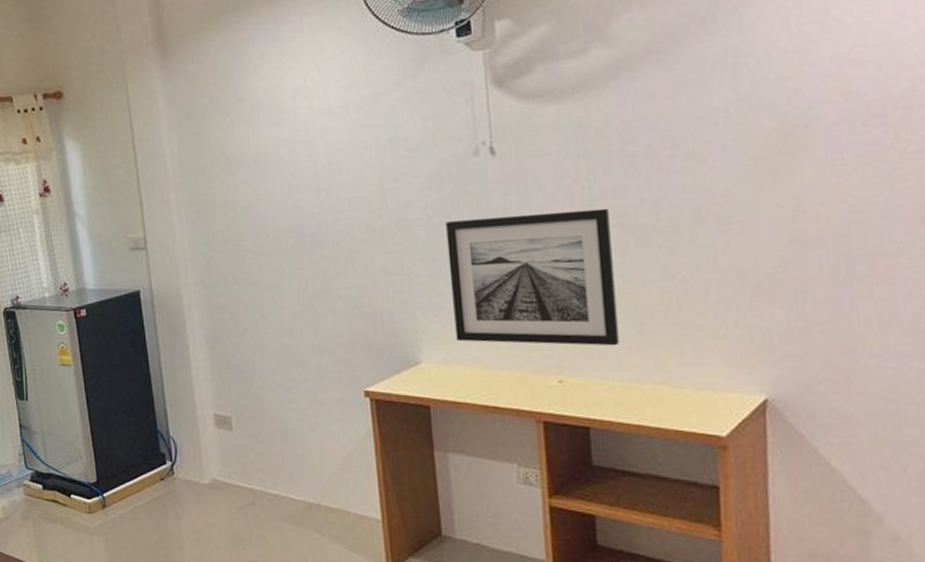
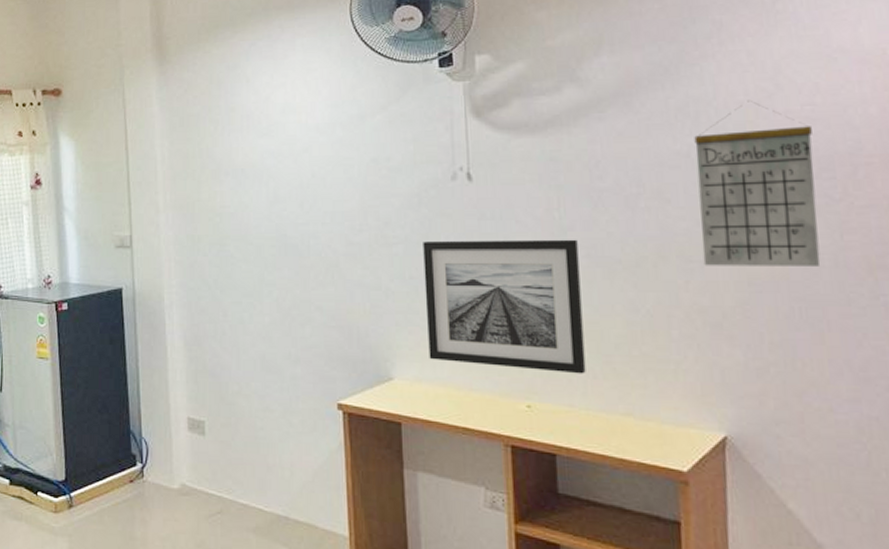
calendar: none [733,47,870,227] -> present [694,101,821,266]

